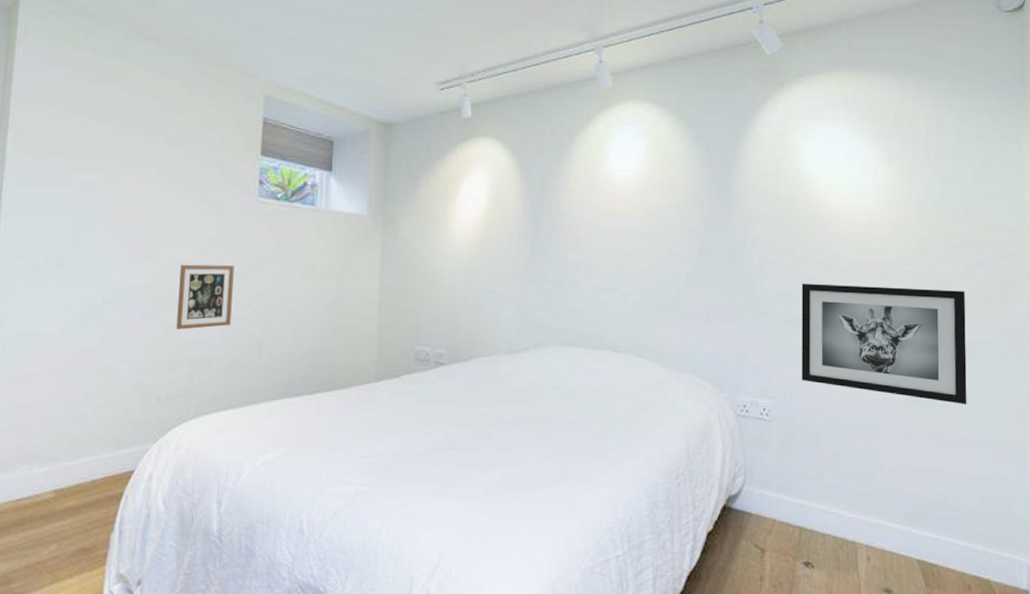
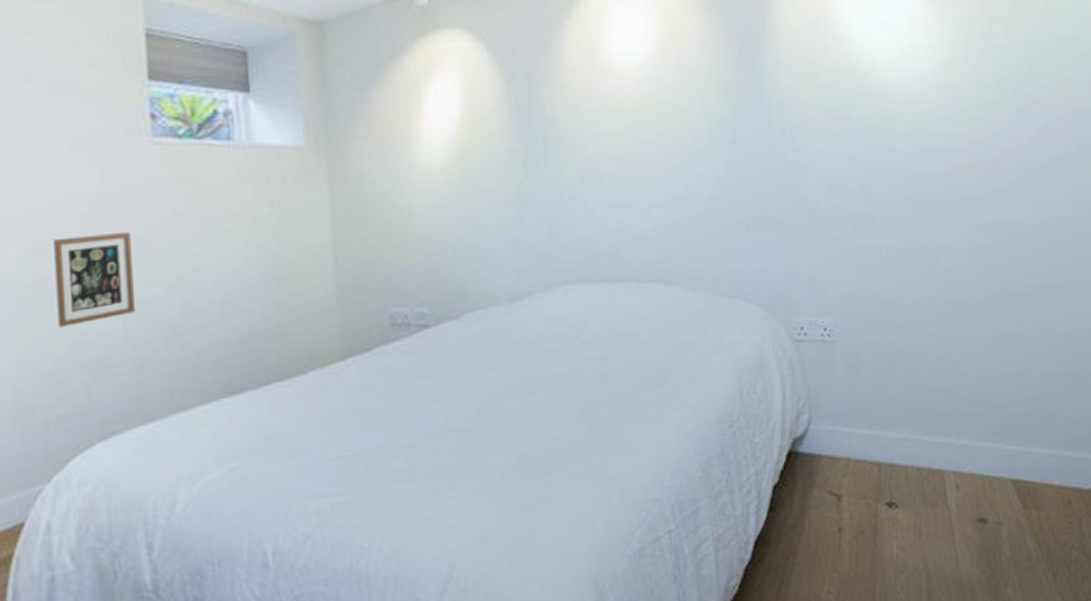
wall art: present [801,283,967,404] -> none [854,159,1051,293]

